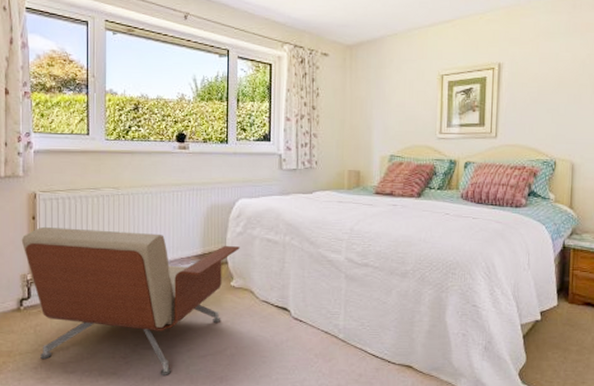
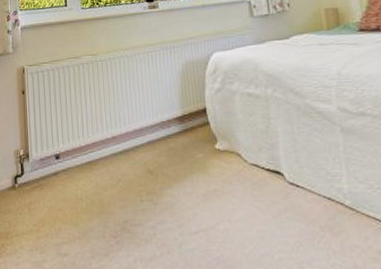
armchair: present [21,226,240,375] -> none [13,97,220,256]

